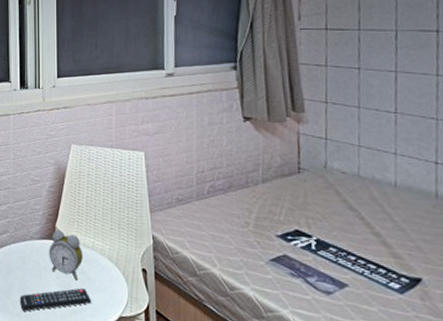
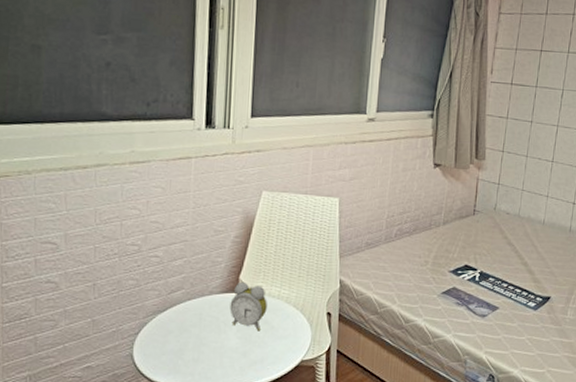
remote control: present [19,288,92,311] -> none [193,338,274,369]

